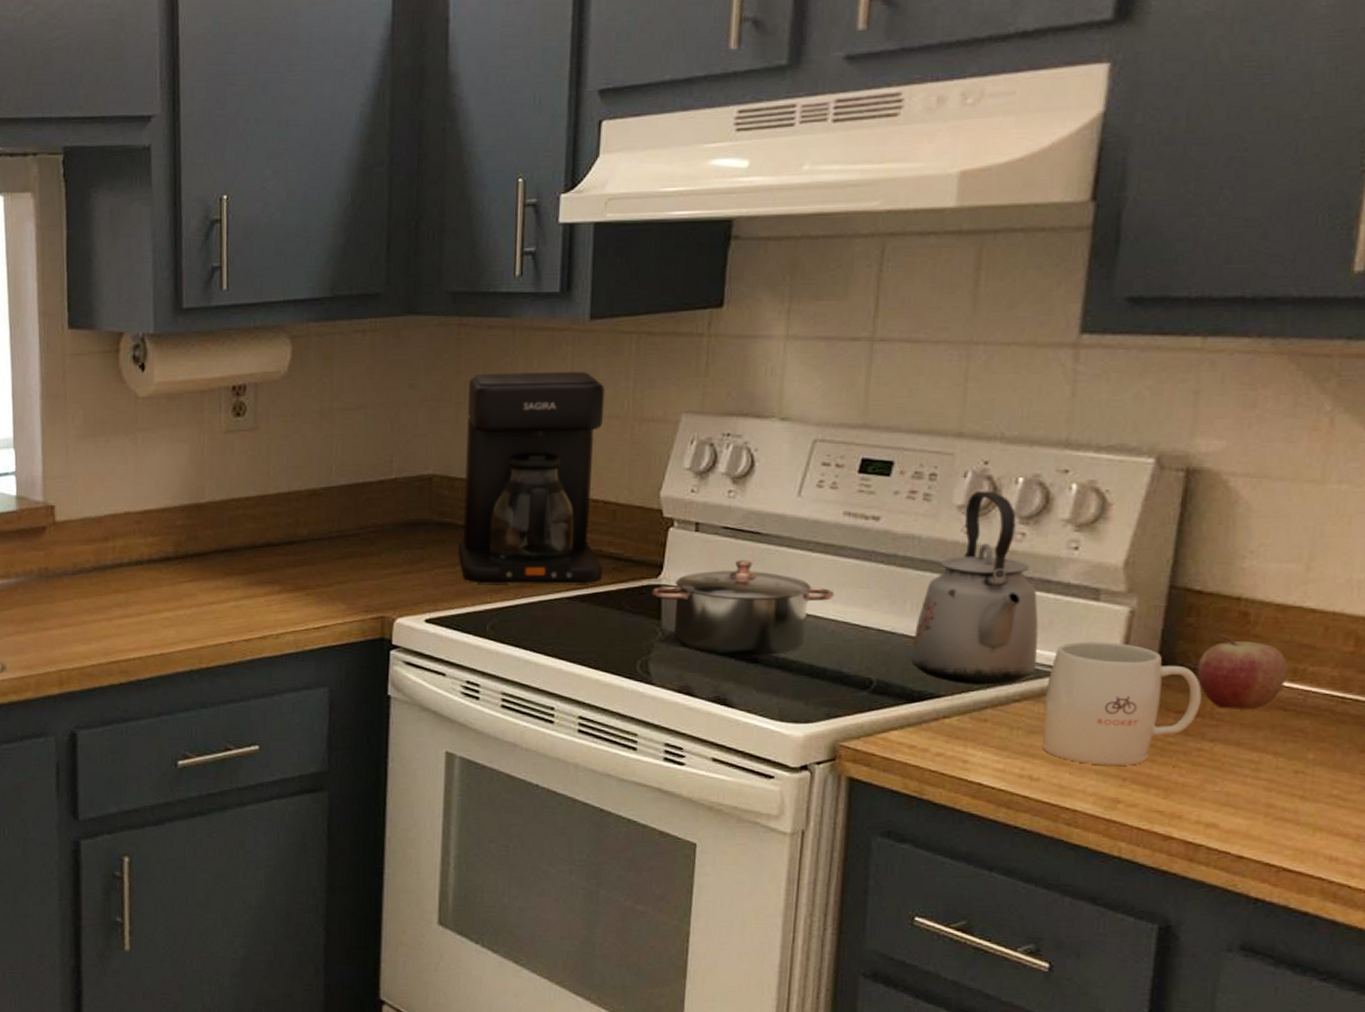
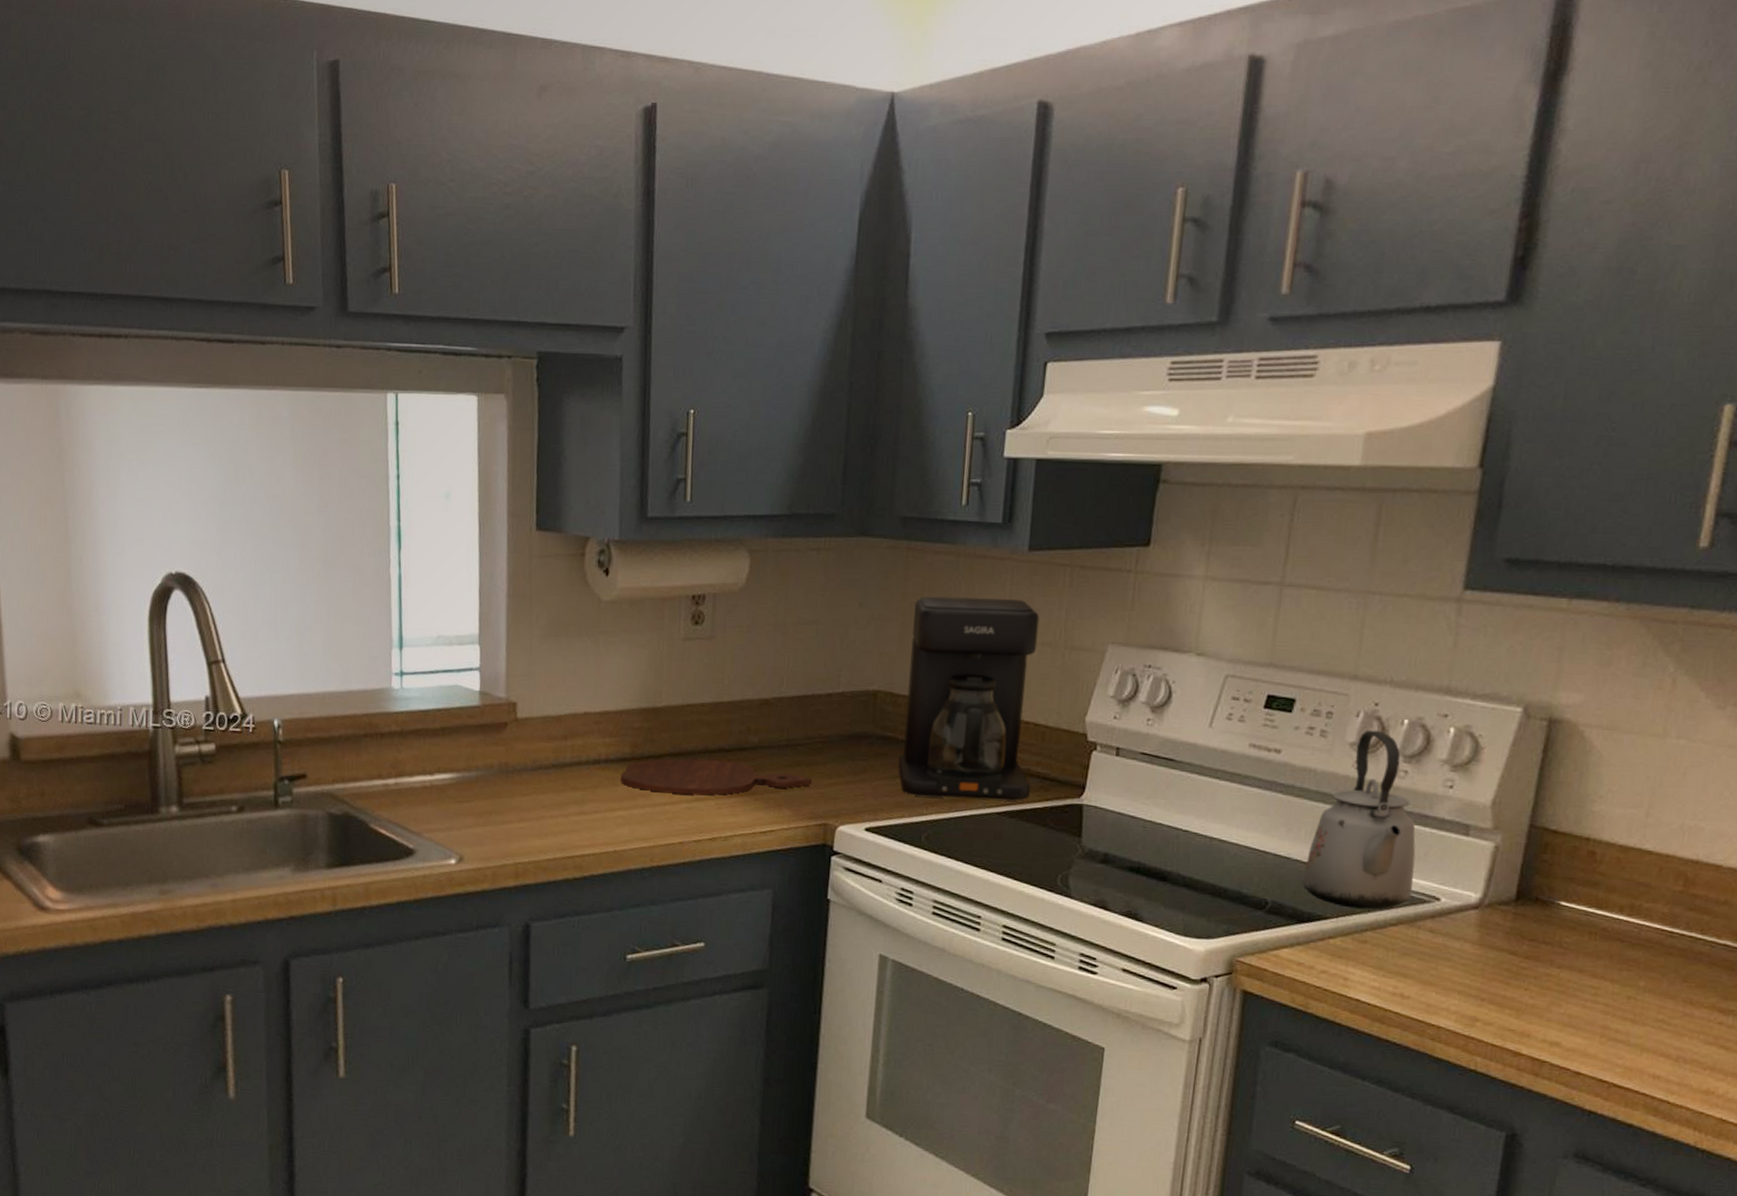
cutting board: none [164,555,367,593] -> present [620,758,813,796]
cooking pot: present [651,559,835,657] -> none [1073,784,1238,875]
mug: present [1042,641,1202,767] -> none [1413,872,1553,988]
fruit: present [1196,634,1288,710] -> none [1549,870,1626,941]

